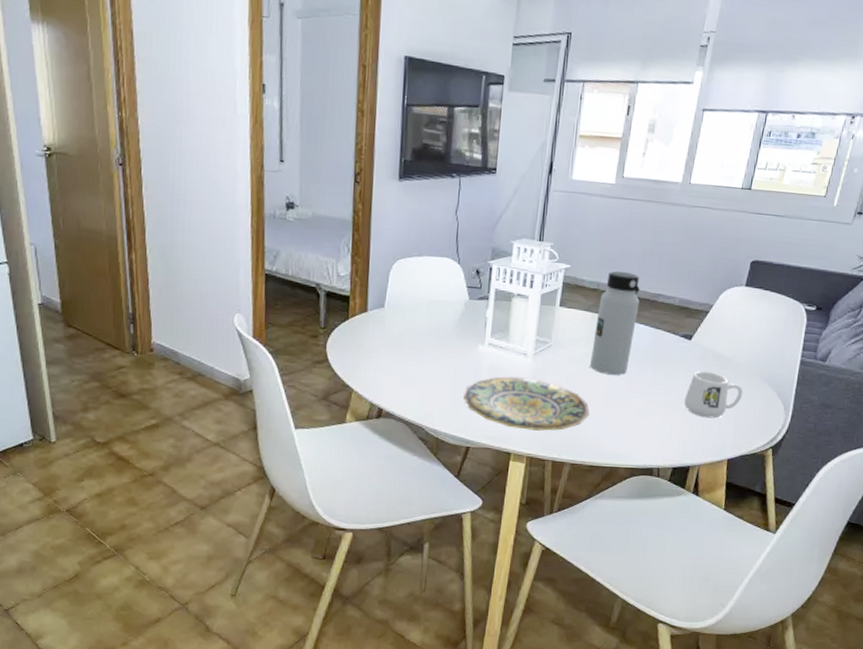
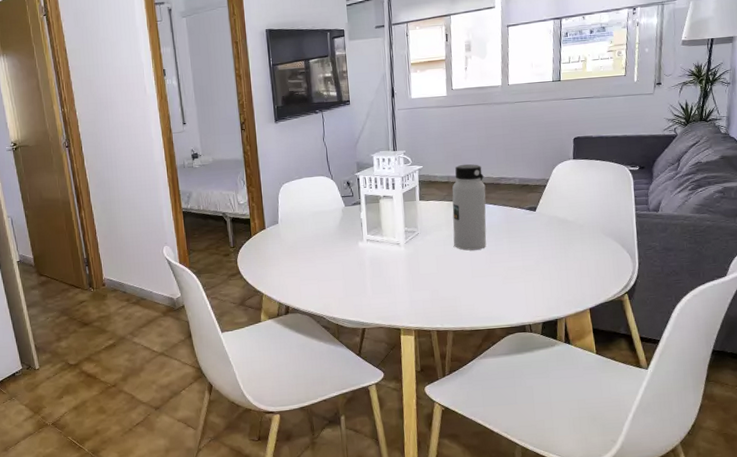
plate: present [463,376,589,431] -> none [353,263,461,307]
mug: present [684,370,743,419] -> none [540,235,591,275]

